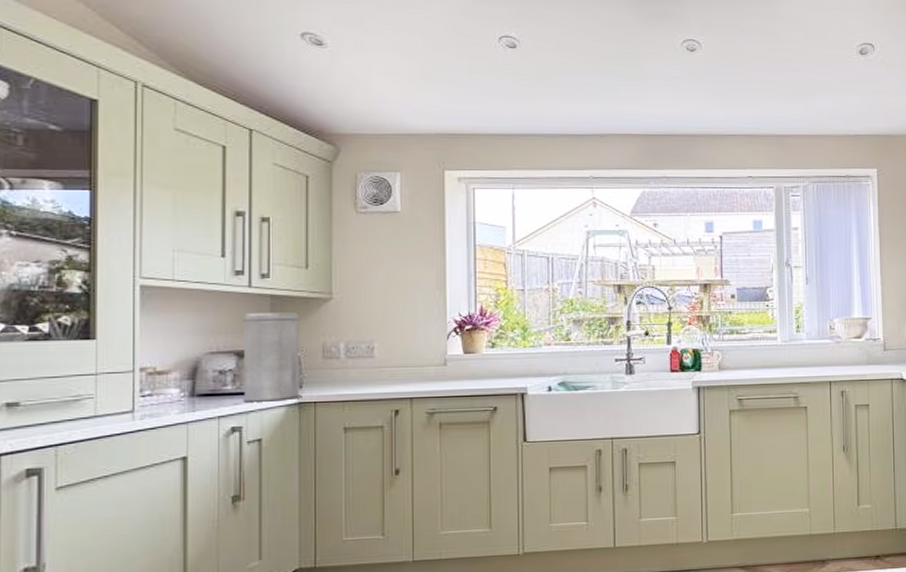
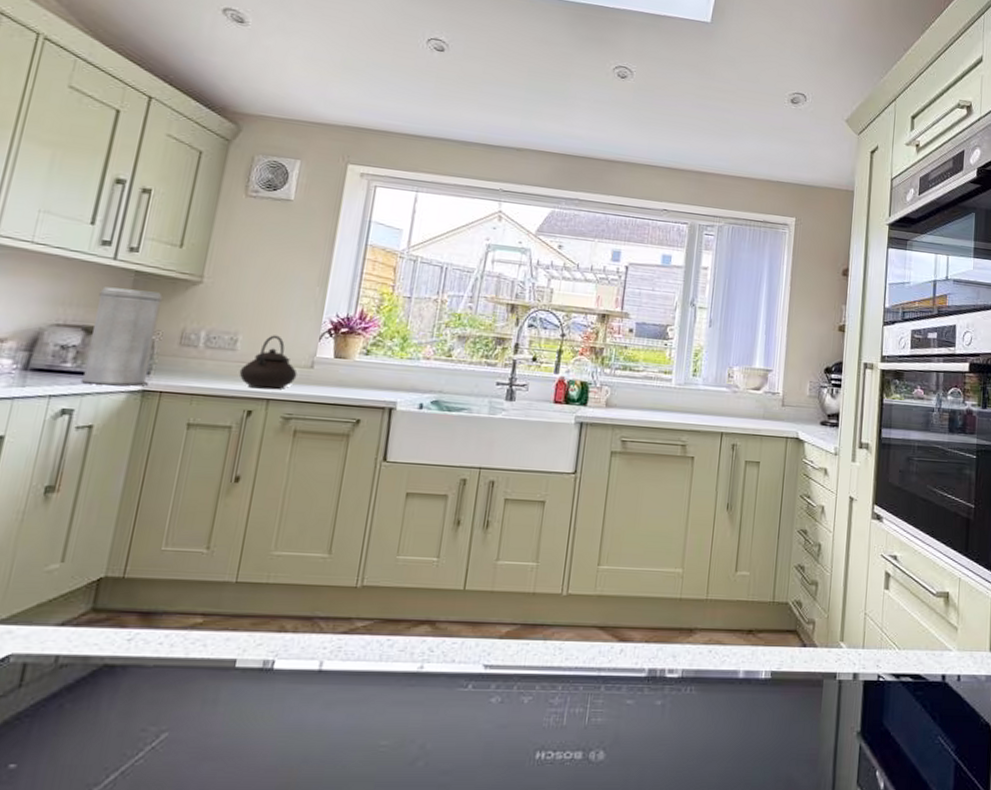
teapot: none [381,339,433,390] -> present [239,335,297,389]

